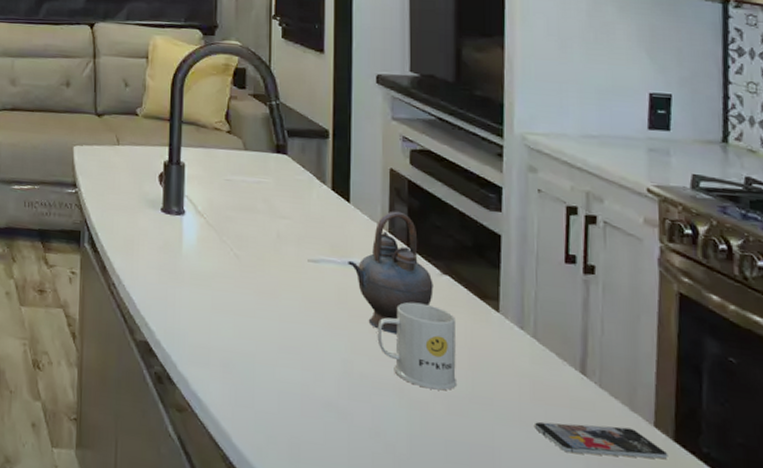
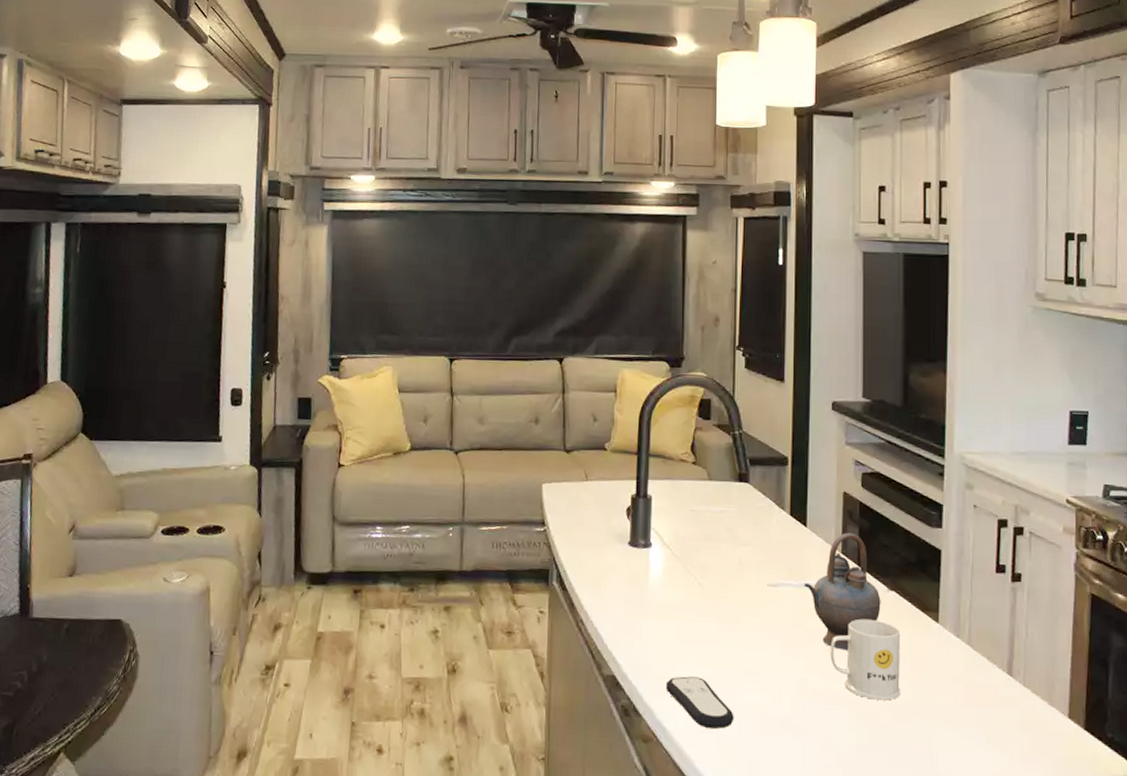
remote control: none [200,348,273,405] -> present [665,676,734,730]
smartphone: present [533,422,668,460] -> none [967,720,1080,749]

